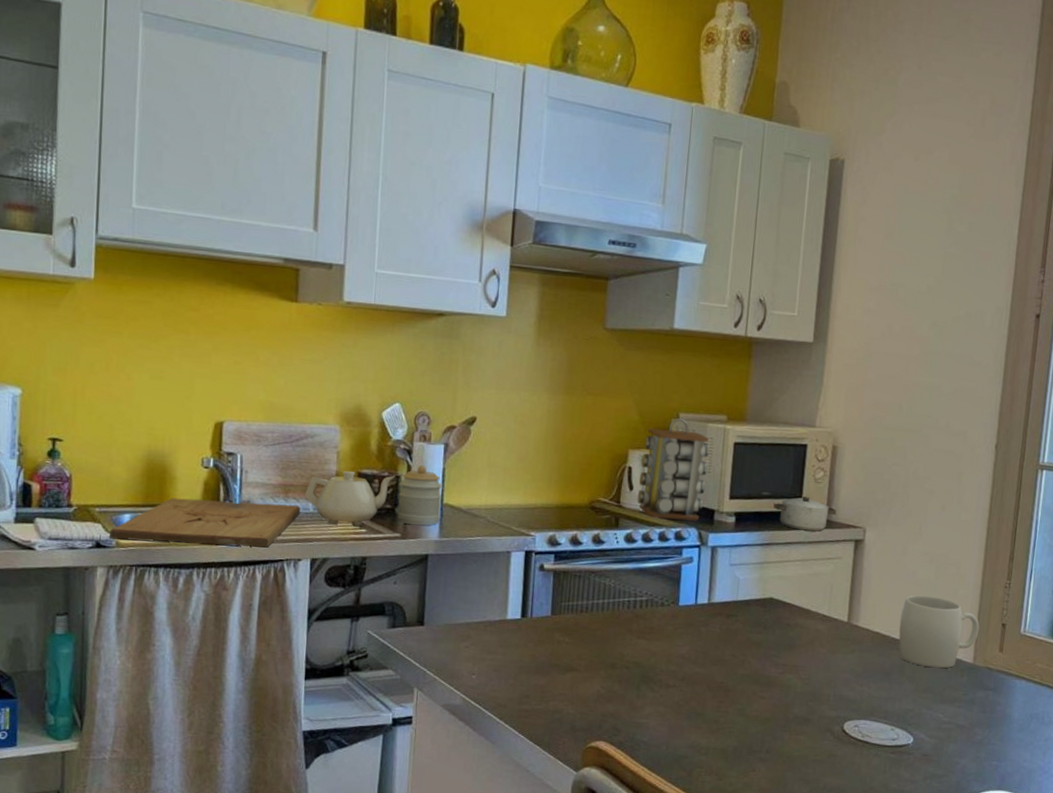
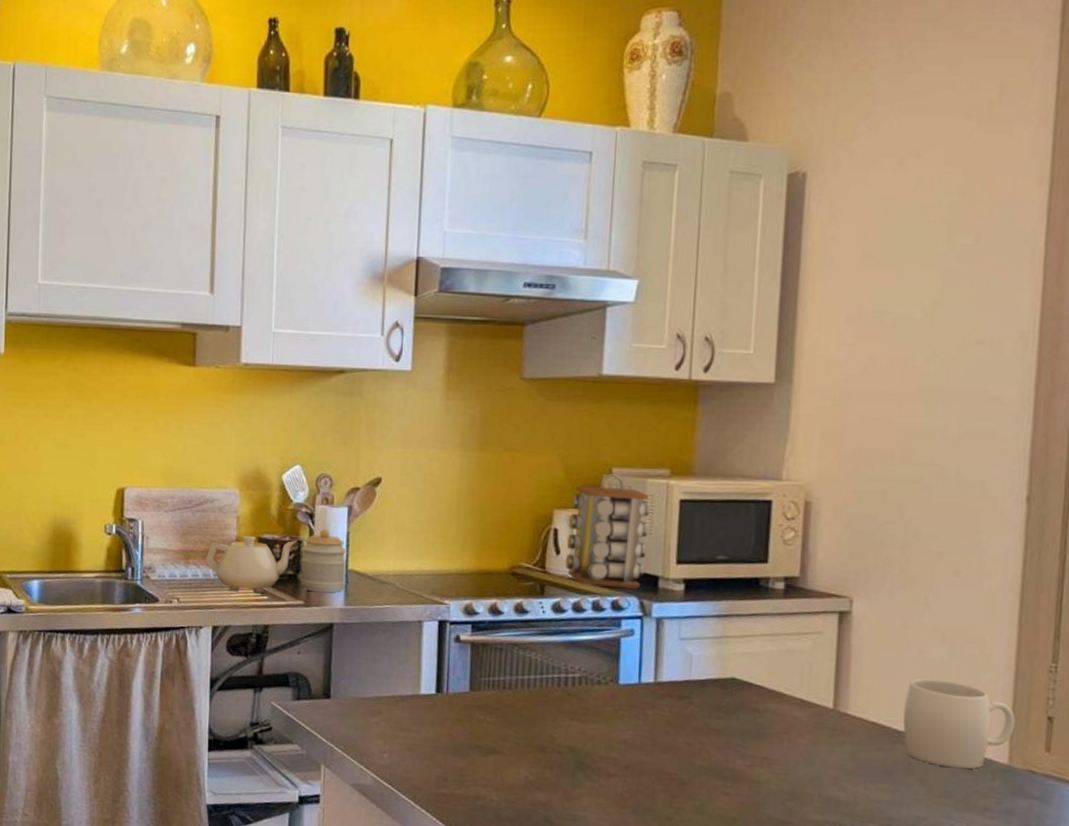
cutting board: present [108,497,301,548] -> none [18,564,202,615]
cooking pot: present [772,496,837,532] -> none [730,560,814,602]

